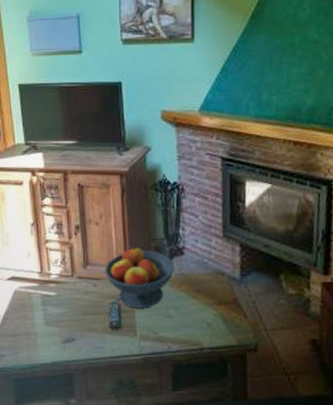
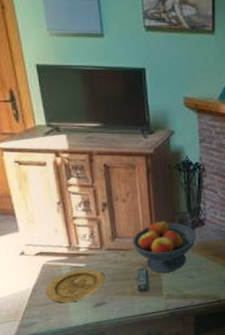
plate: none [16,297,75,336] -> present [46,268,105,303]

